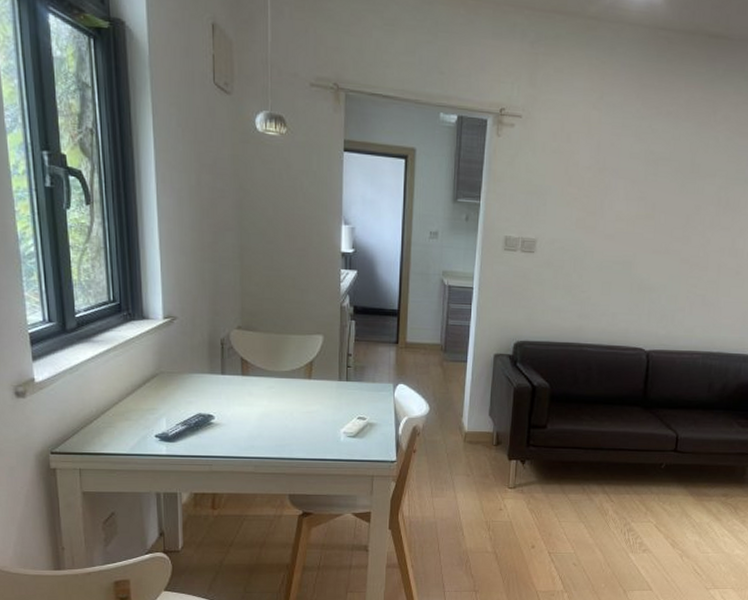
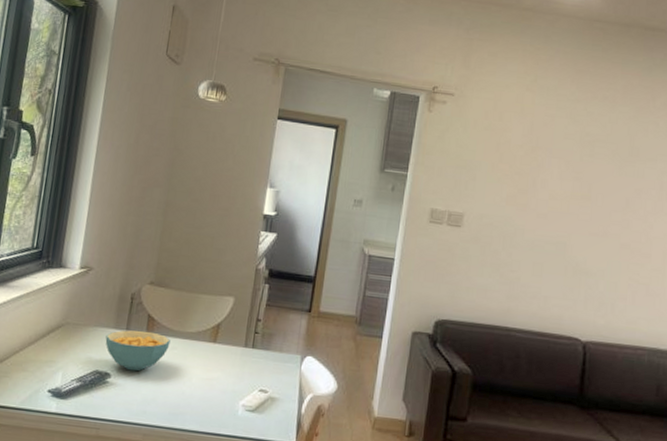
cereal bowl: none [202,373,267,411] -> present [105,330,170,371]

